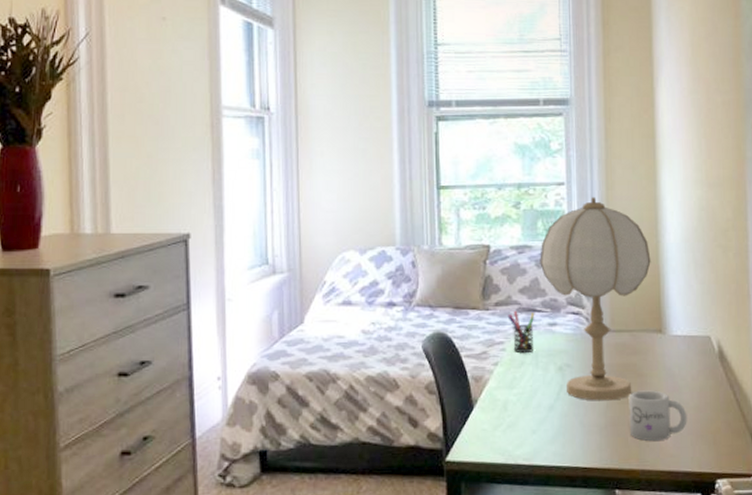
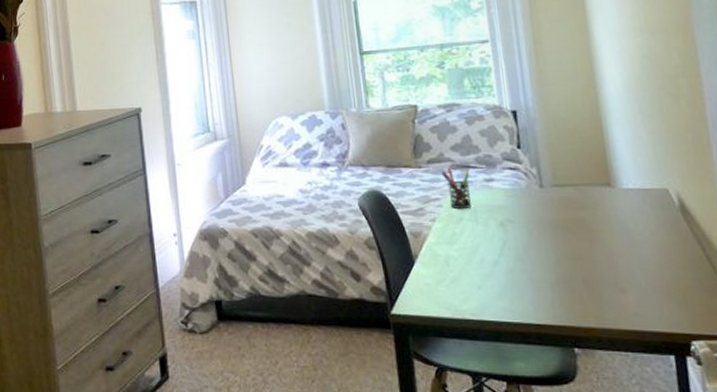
table lamp: present [540,197,651,401] -> none [469,52,591,257]
mug: present [628,390,687,441] -> none [579,246,650,298]

